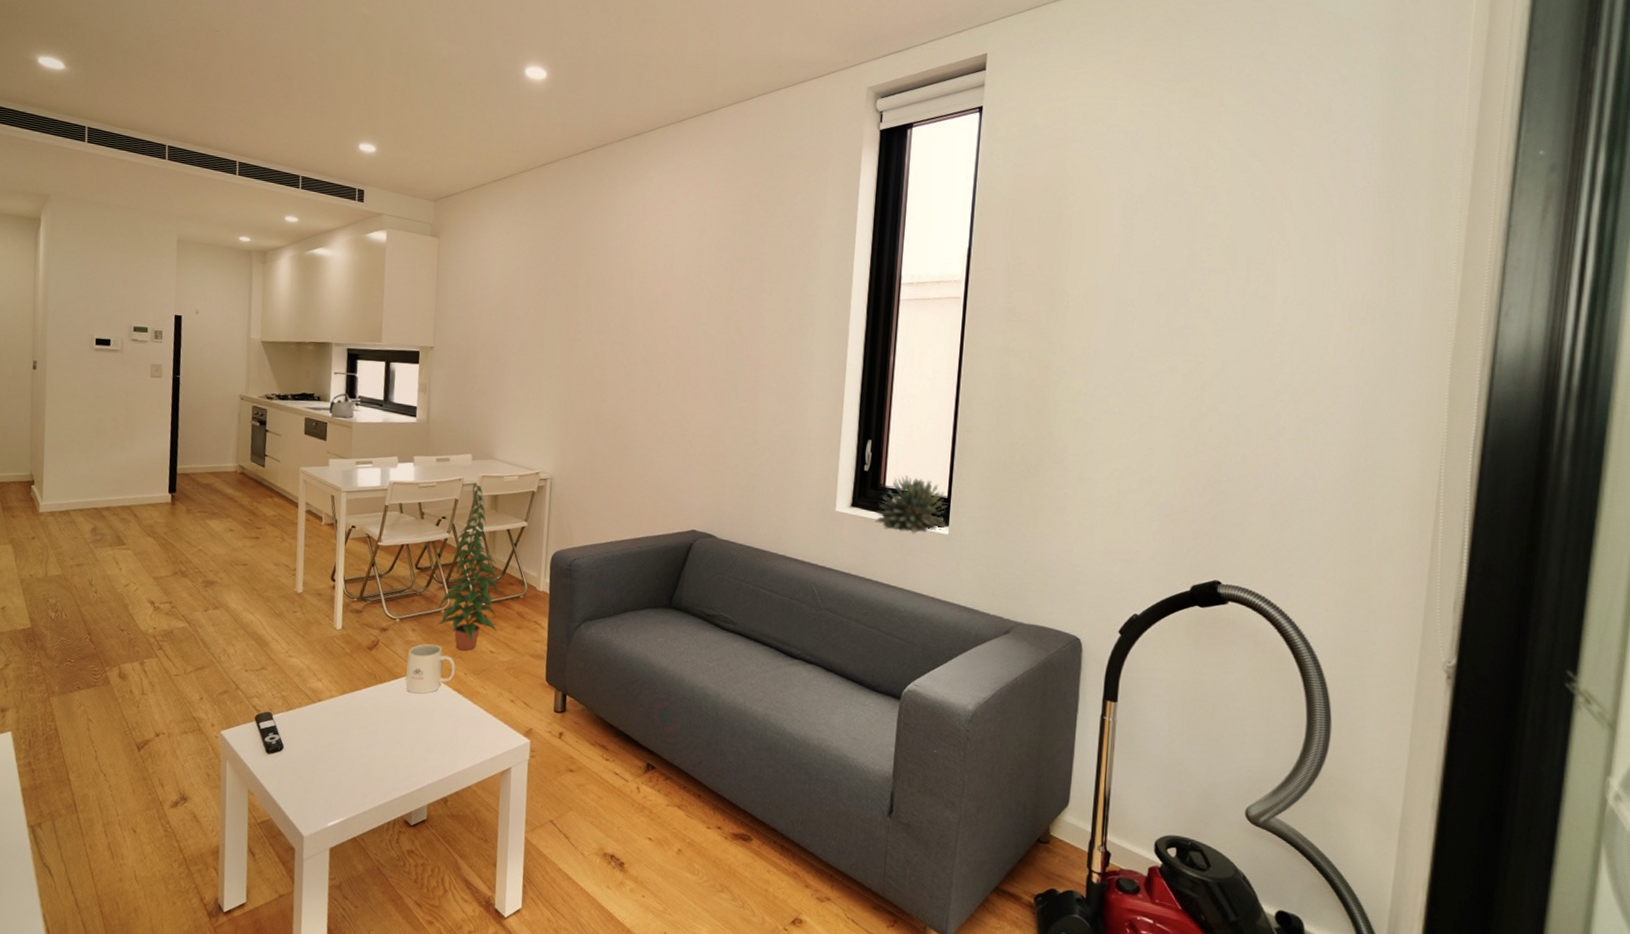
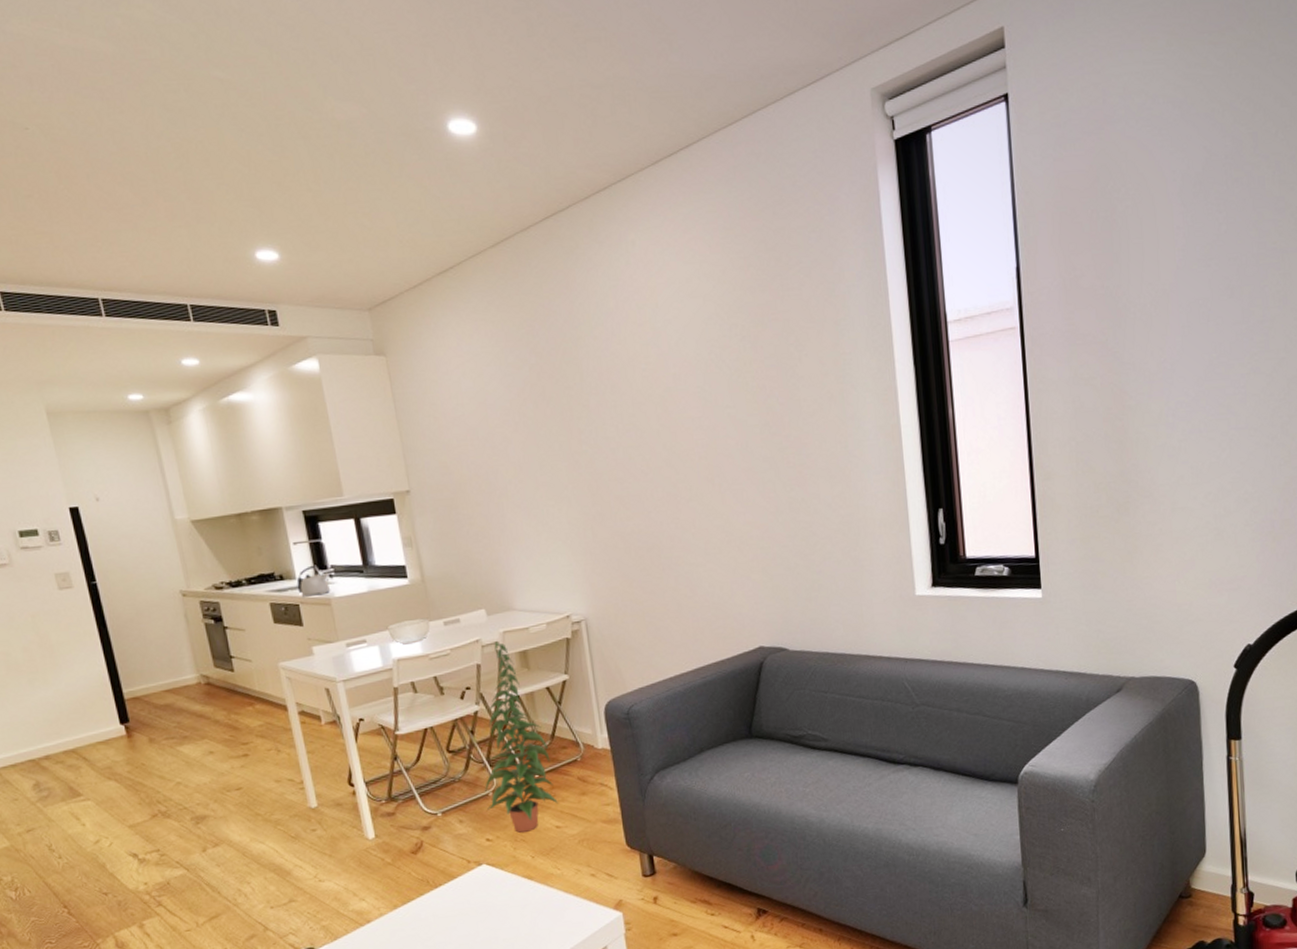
bowl: none [390,451,426,472] -> present [386,617,431,645]
mug: present [405,643,456,695] -> none [460,832,521,892]
succulent plant: present [875,475,948,535] -> none [960,541,1040,605]

